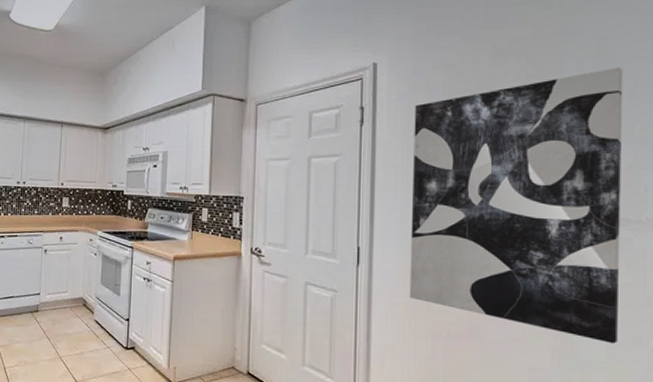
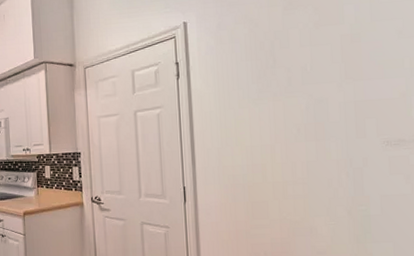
wall art: present [409,67,623,344] -> none [222,10,402,246]

